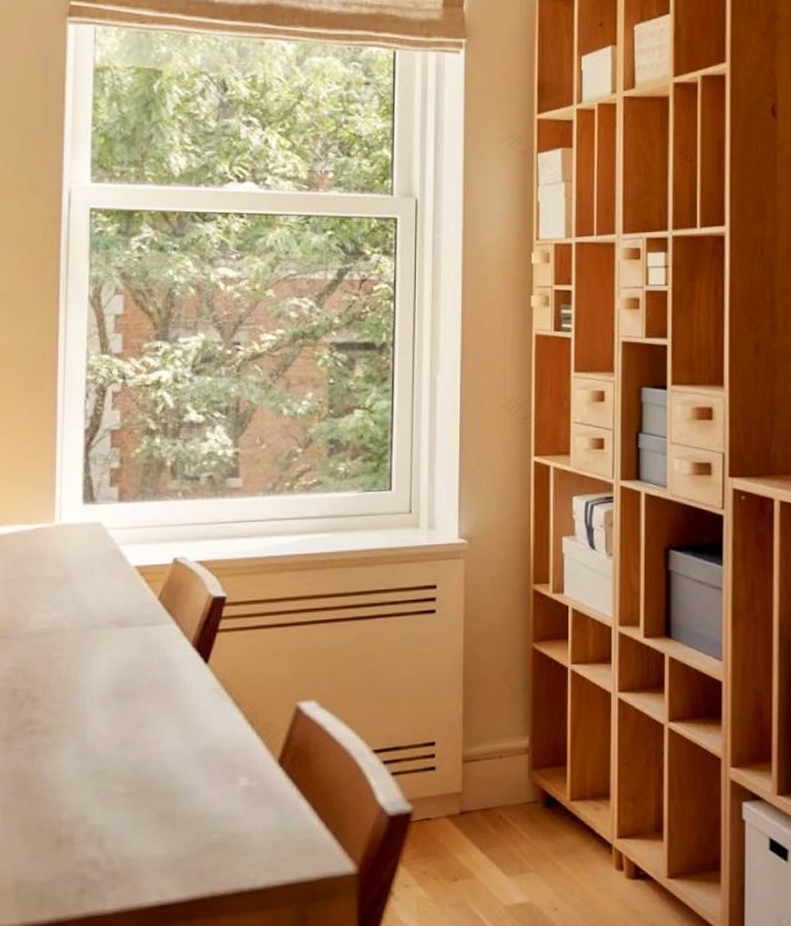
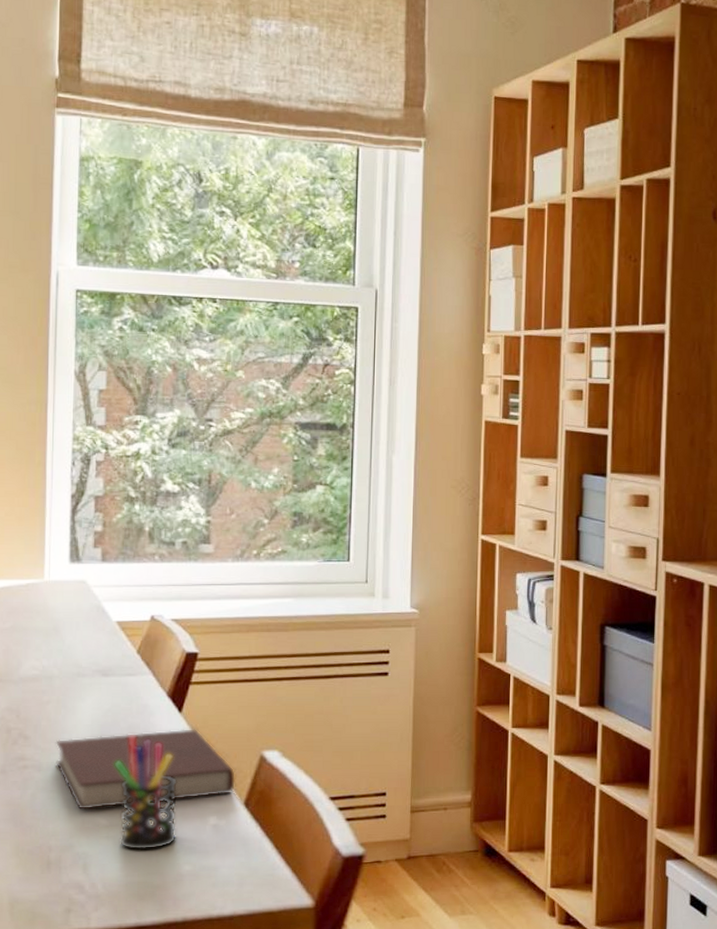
notebook: none [66,681,268,777] -> present [55,729,235,809]
pen holder: none [133,688,204,820] -> present [114,732,177,851]

